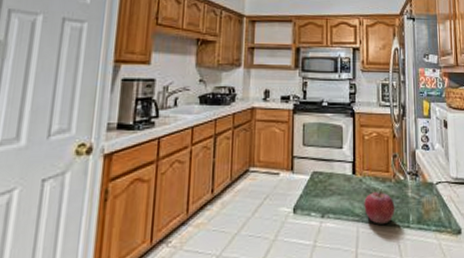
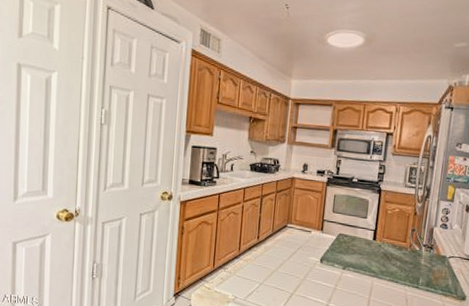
fruit: present [364,190,395,224] -> none [380,256,408,282]

